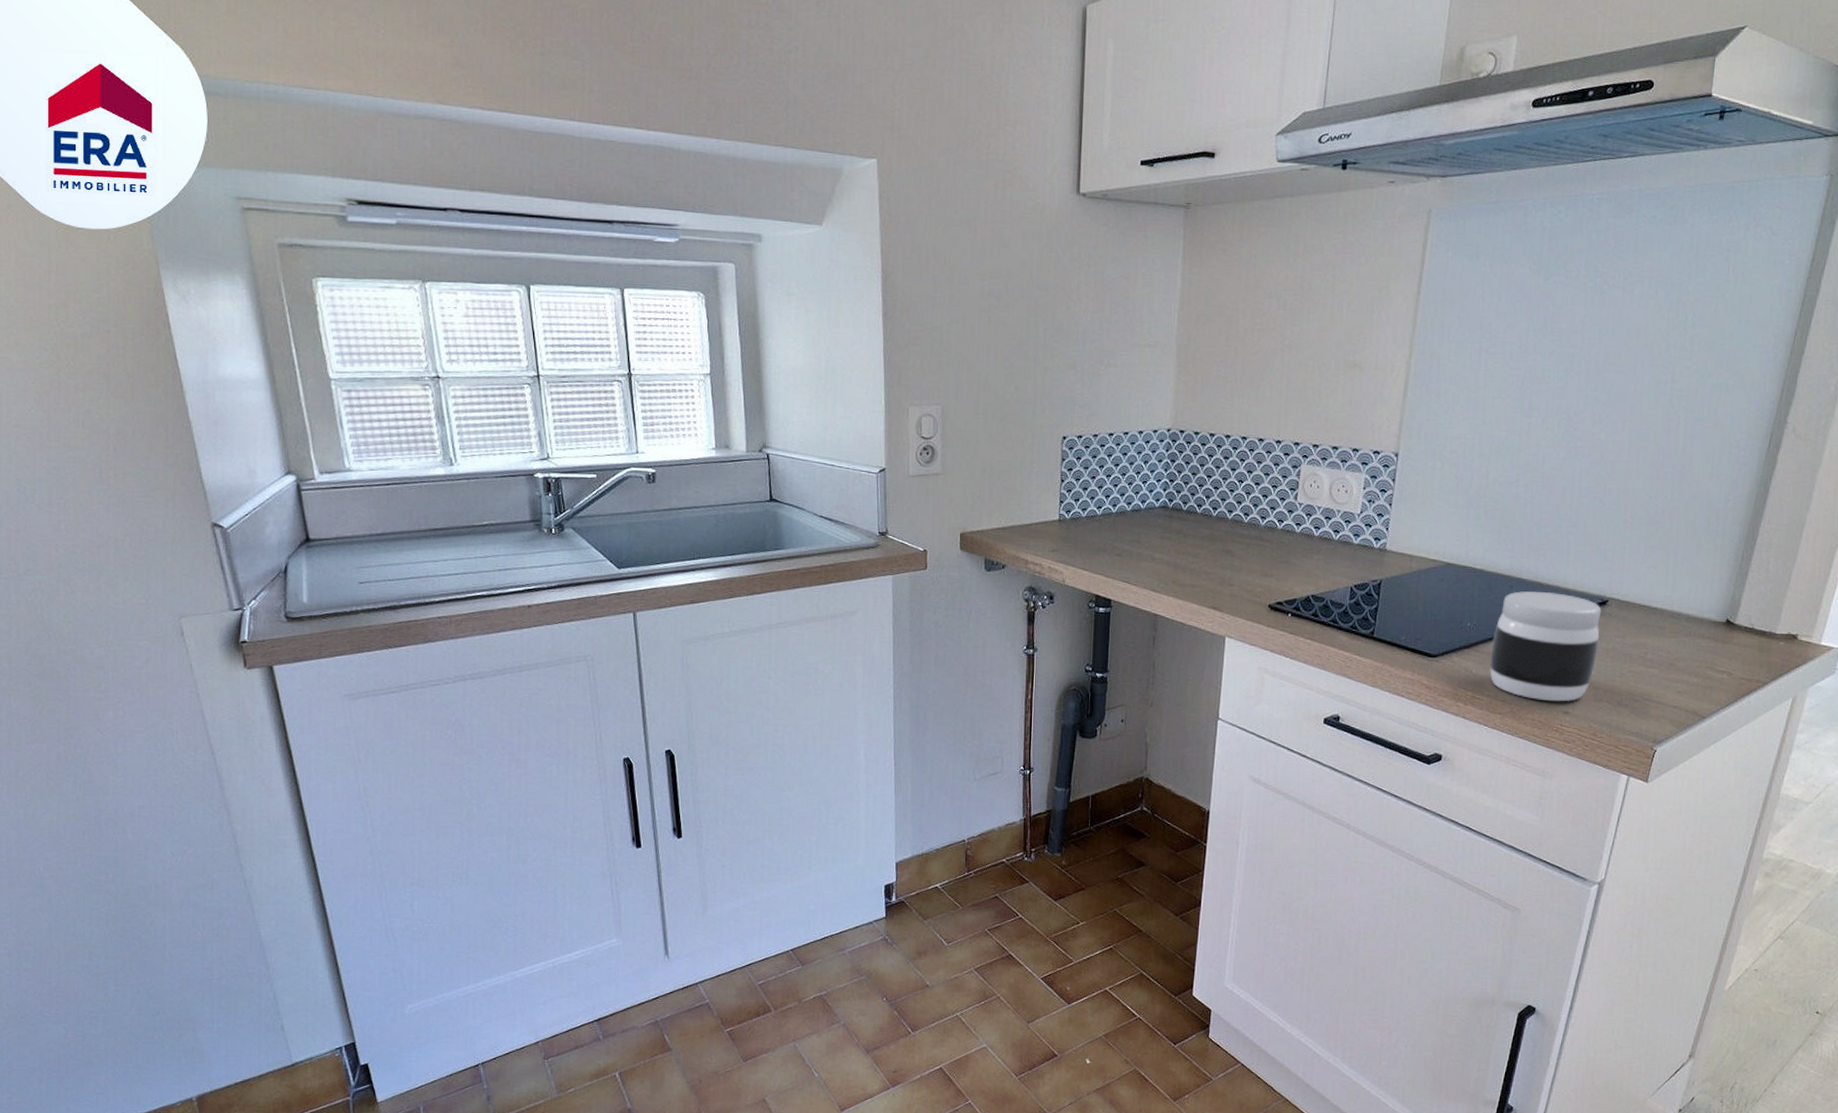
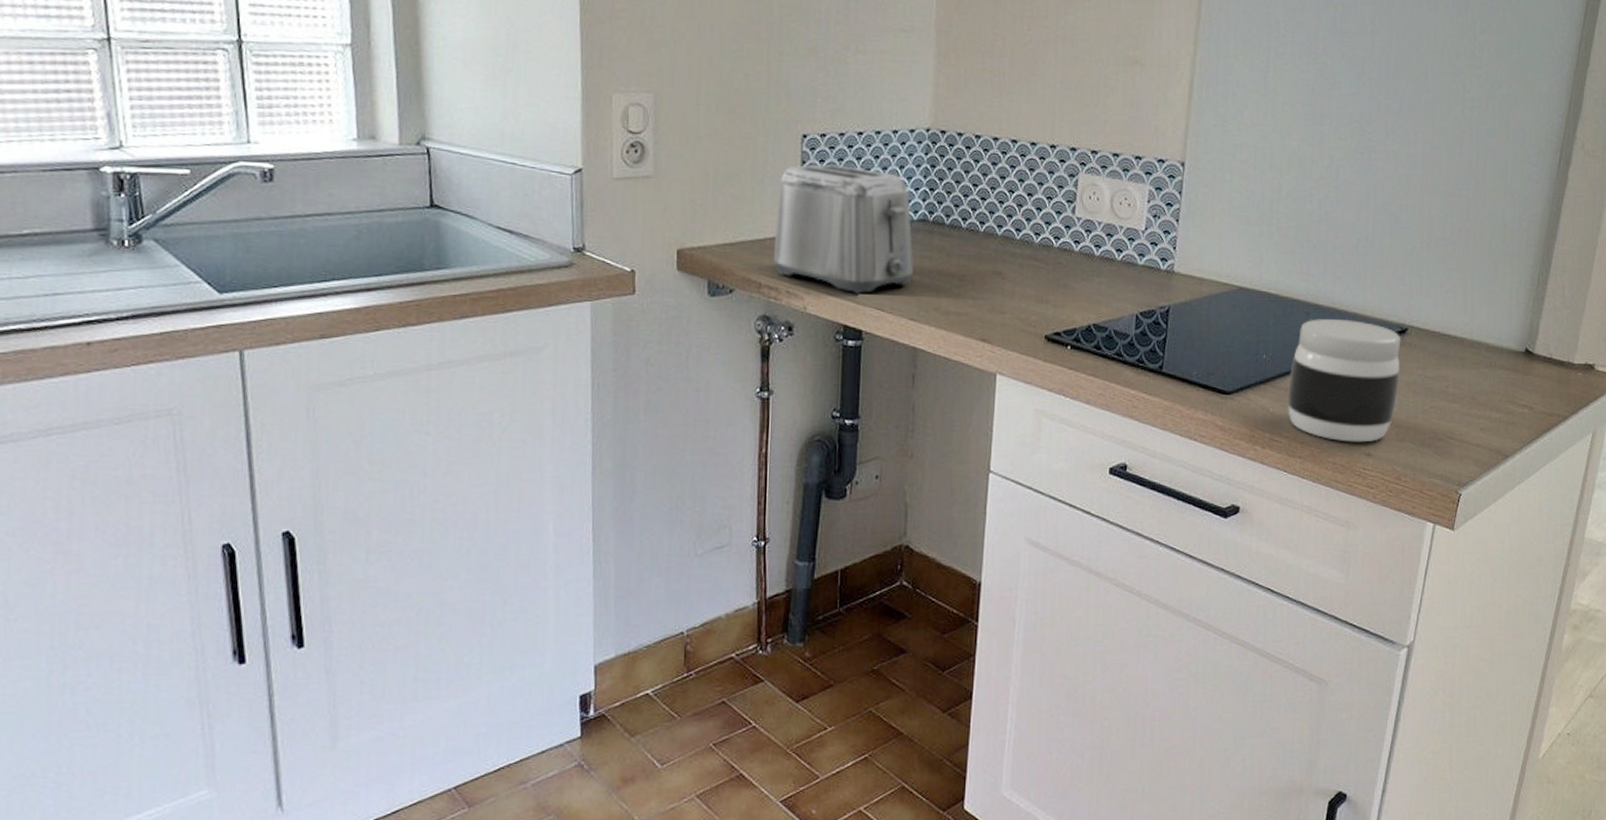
toaster: none [1038,461,1155,569] -> present [773,164,913,294]

